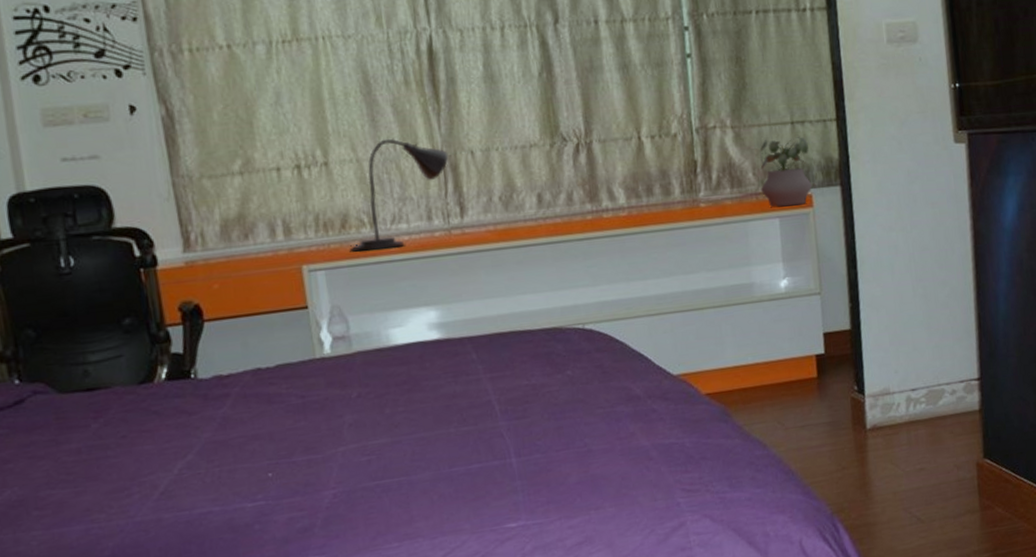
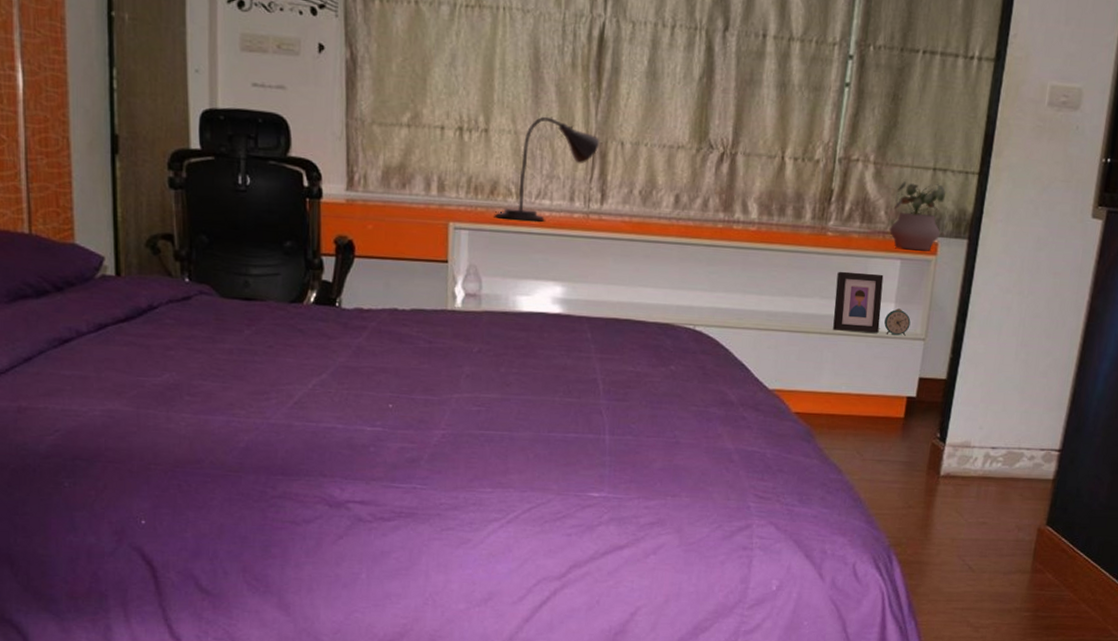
picture frame: none [718,236,773,301] -> present [833,271,884,333]
alarm clock: none [776,267,803,296] -> present [884,308,911,336]

